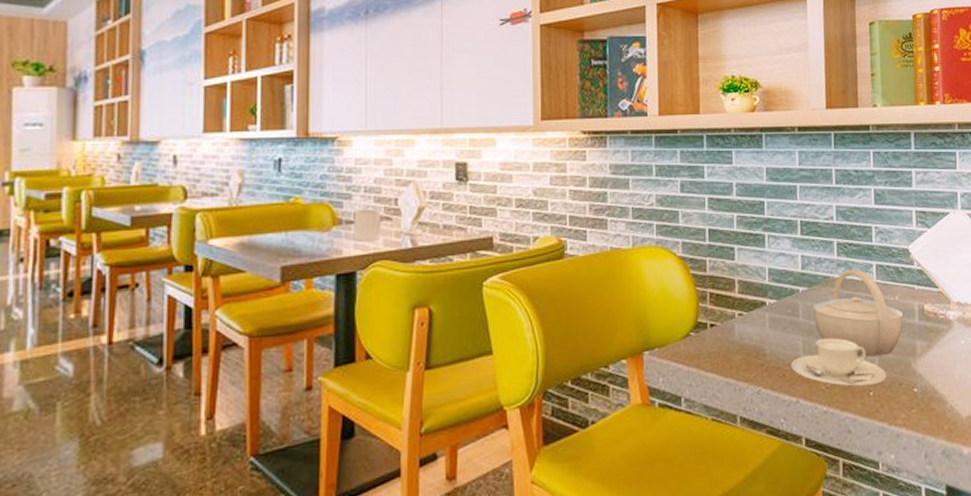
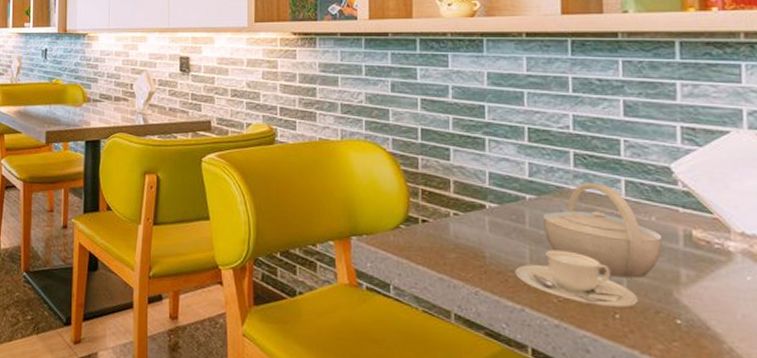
mug: present [353,210,380,242] -> none [99,92,119,117]

